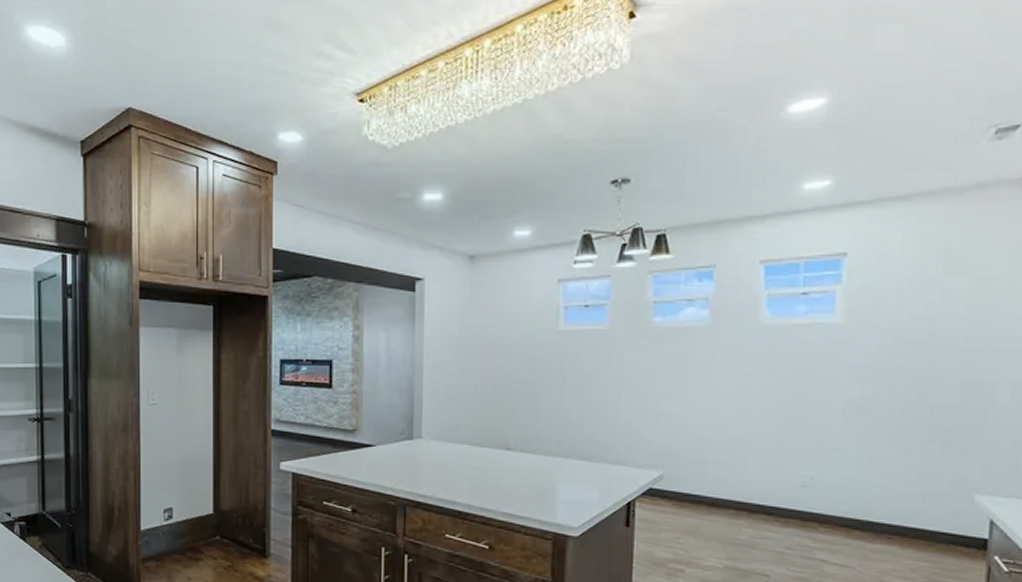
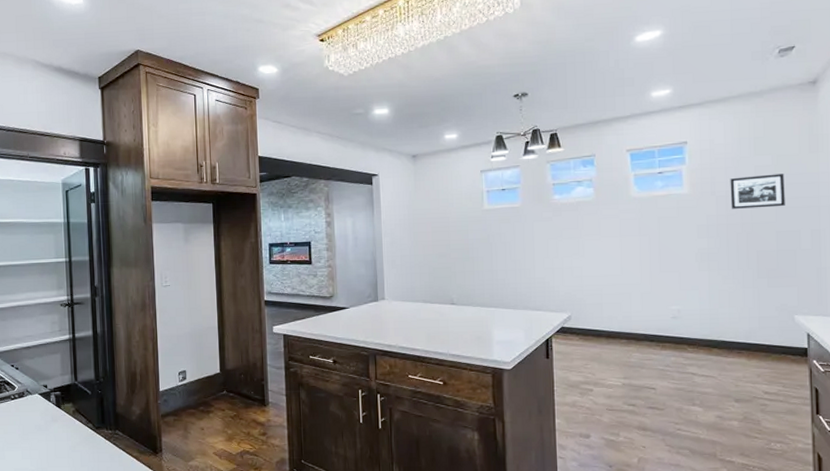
picture frame: none [900,303,983,348] -> present [730,174,785,209]

